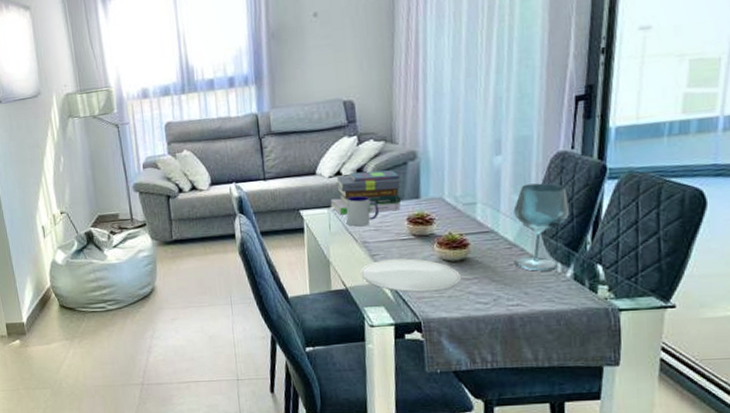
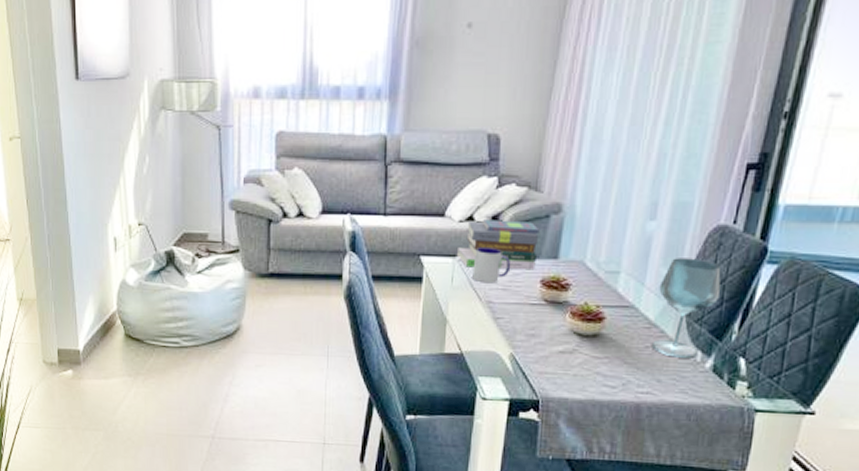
plate: present [359,258,461,293] -> none [478,325,590,368]

